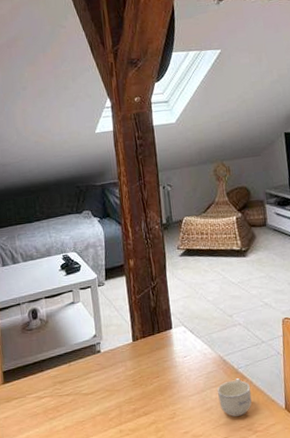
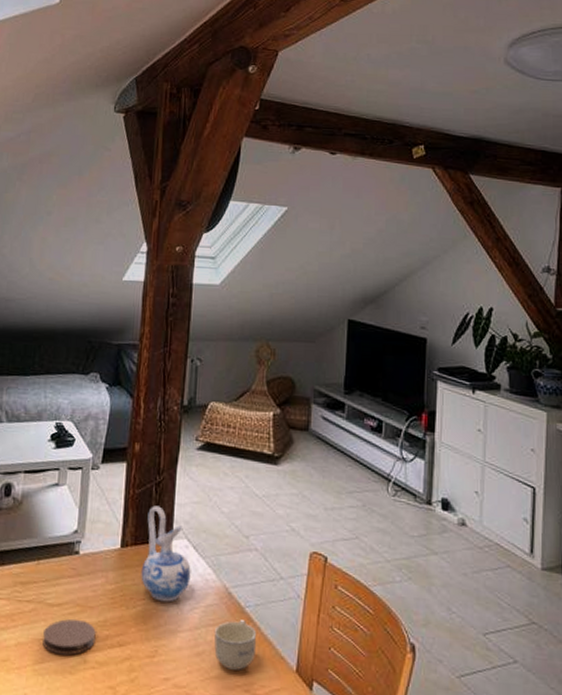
coaster: none [84,401,126,430] -> present [43,619,96,655]
ceramic pitcher: none [149,305,192,377] -> present [141,505,191,602]

